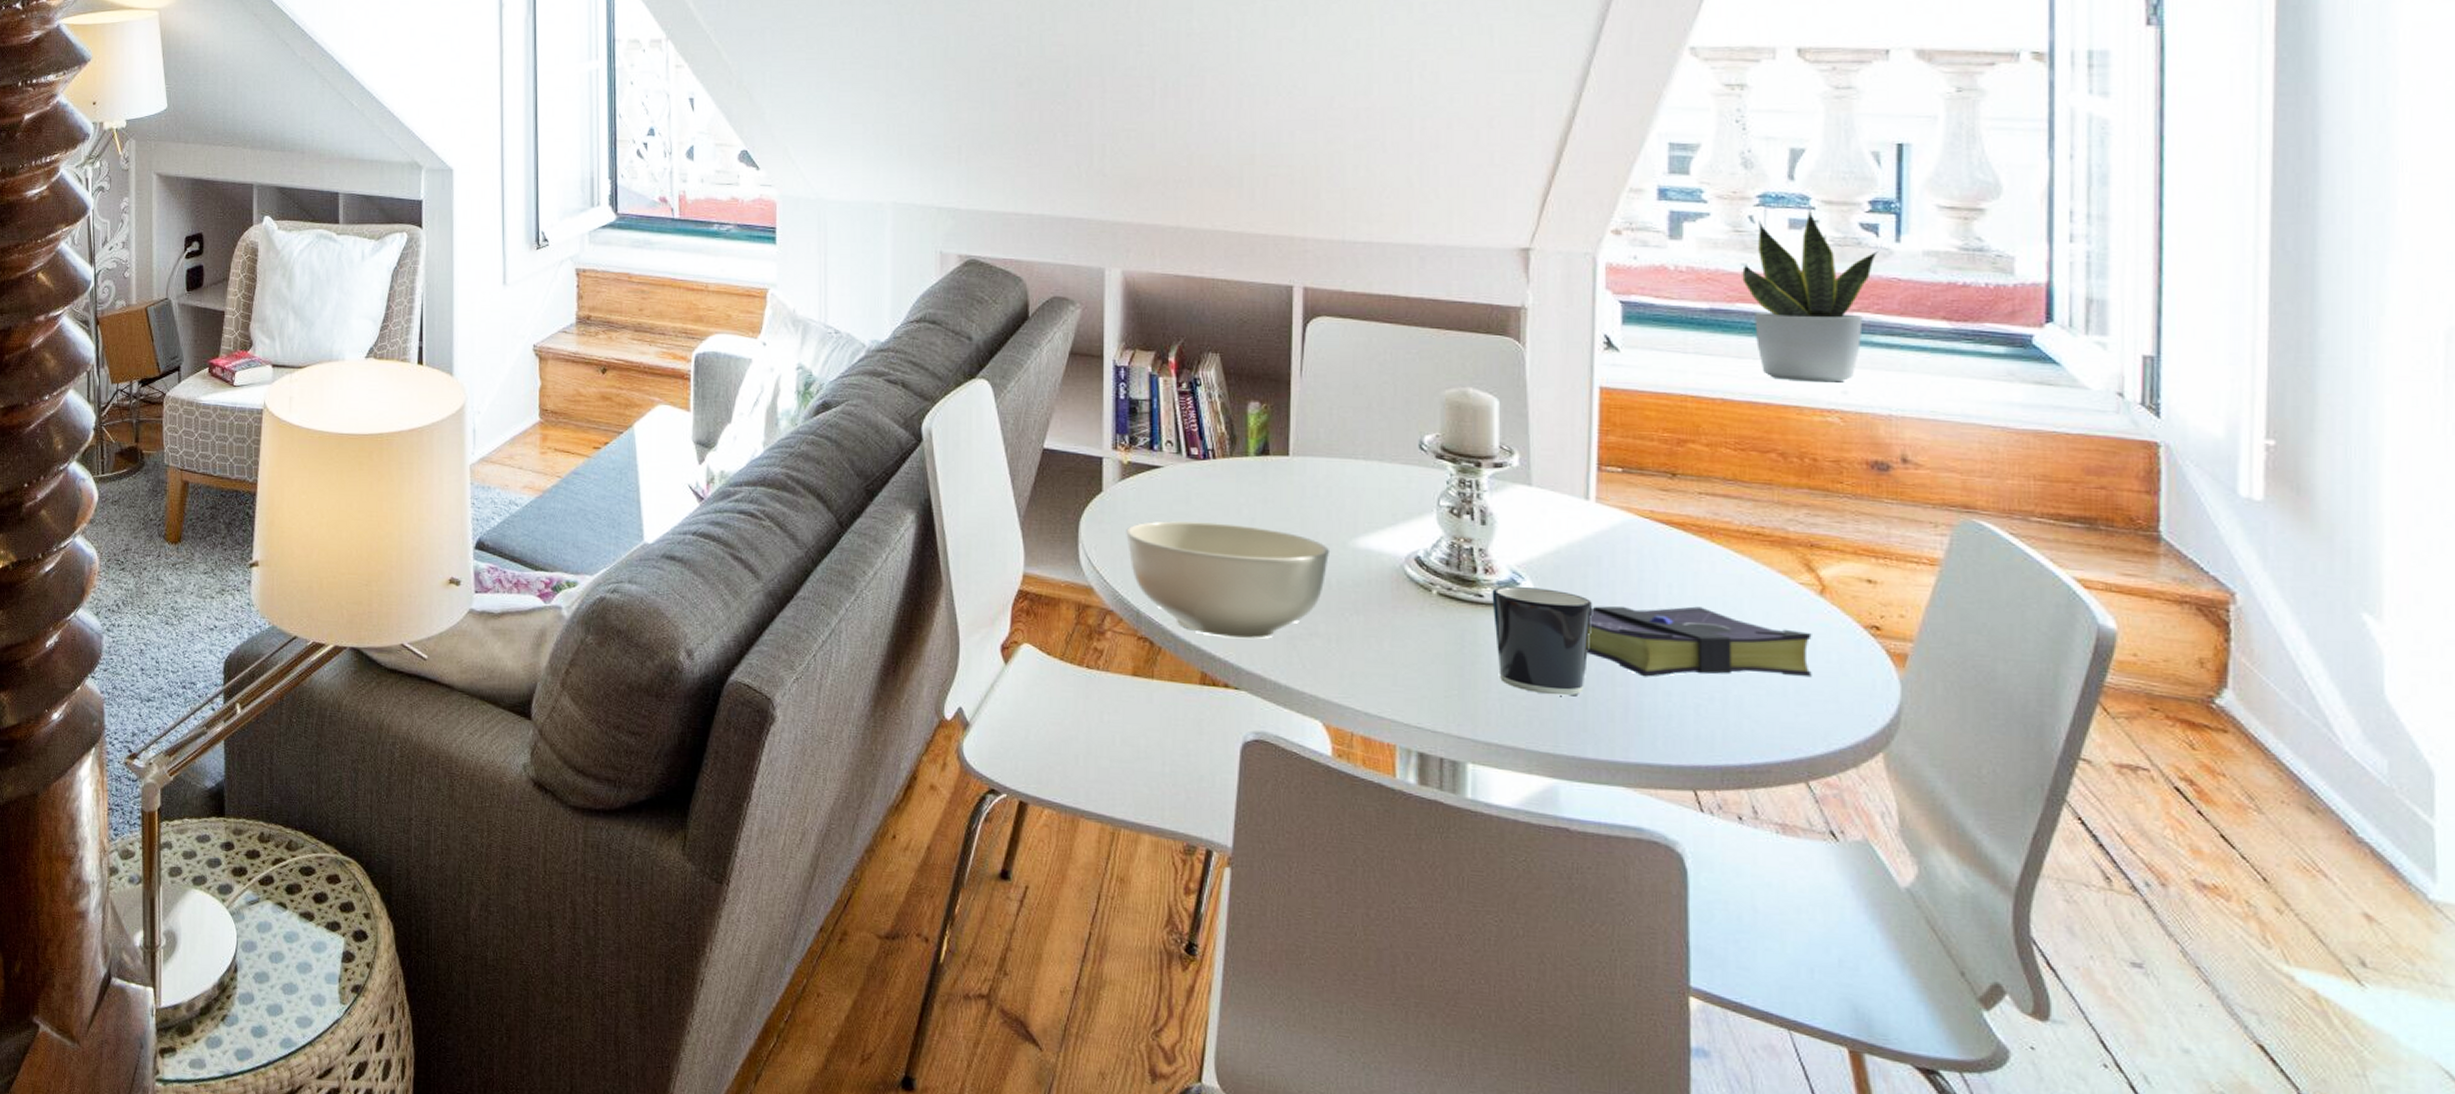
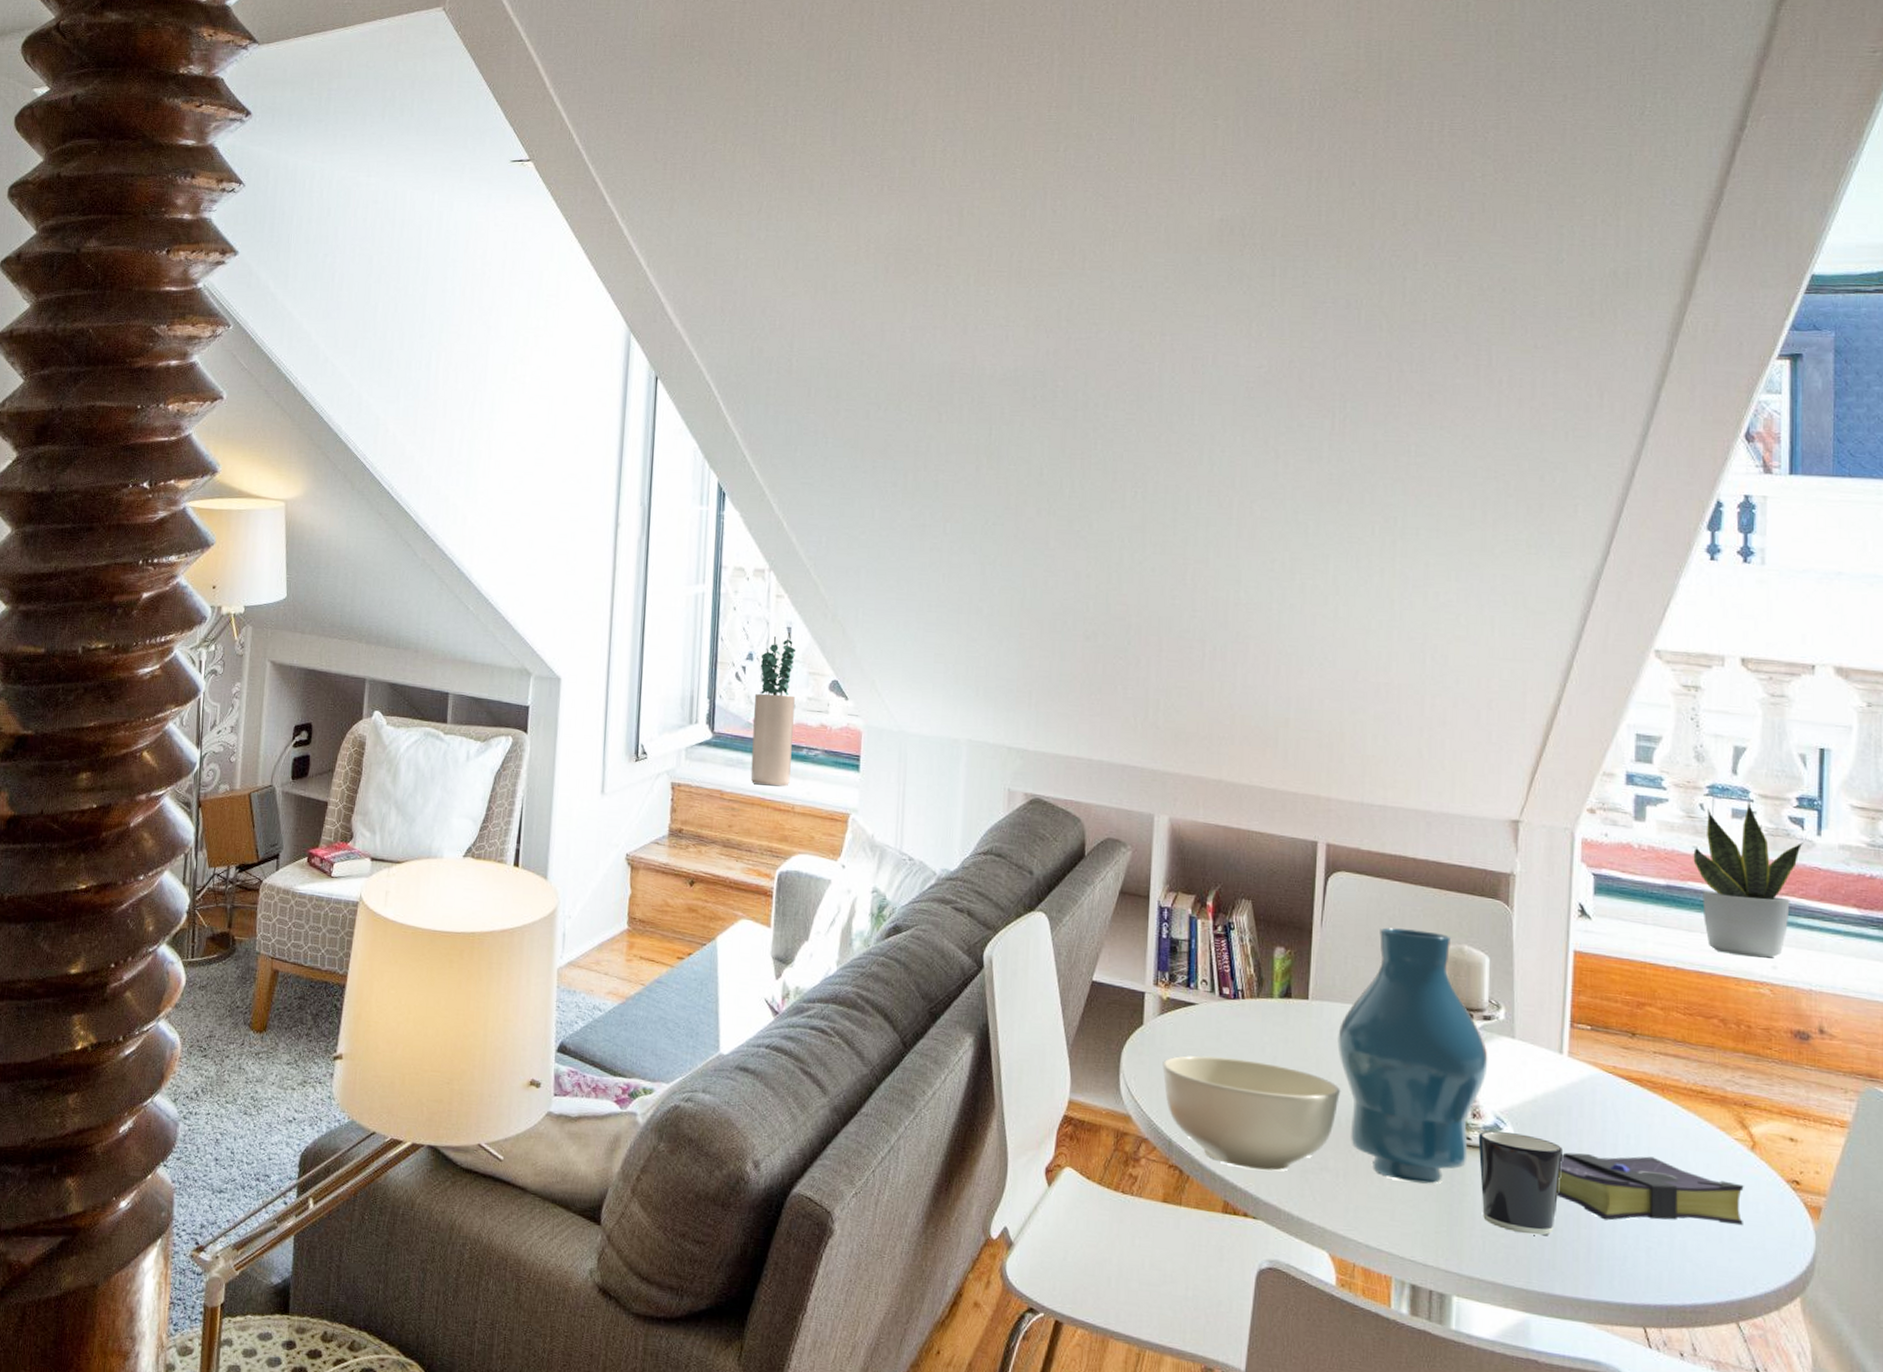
vase: none [659,103,702,265] -> present [750,632,796,786]
vase: none [1324,374,1501,646] -> present [1337,927,1488,1184]

